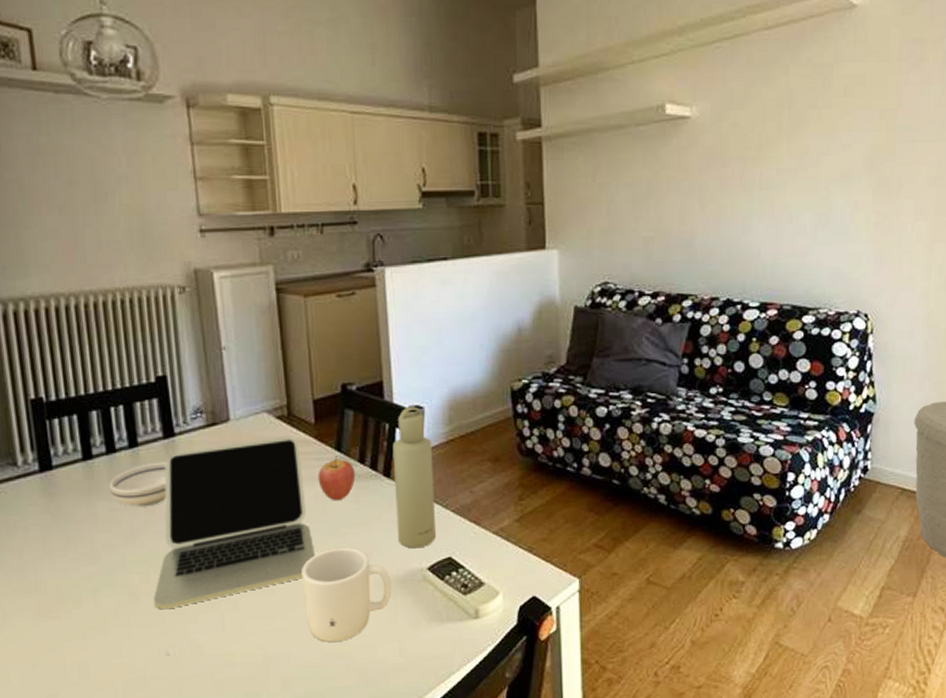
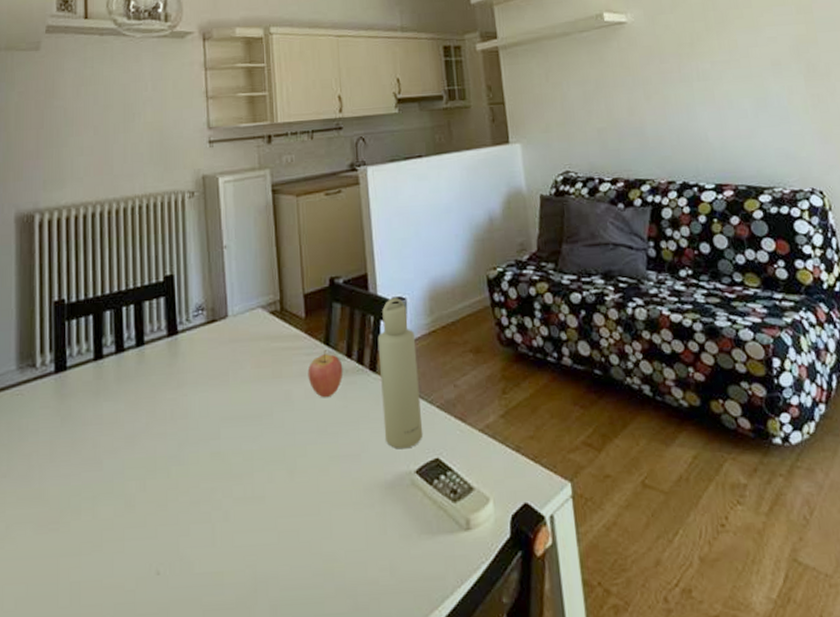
bowl: present [108,461,167,506] -> none [115,360,169,407]
laptop: present [154,436,315,610] -> none [149,331,305,521]
mug: present [302,547,392,642] -> none [292,448,381,559]

